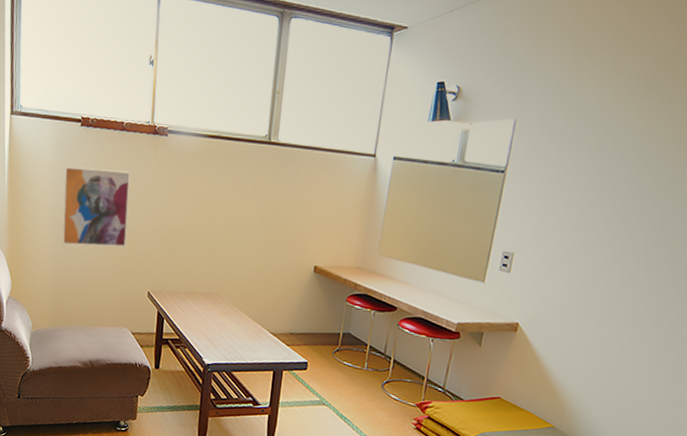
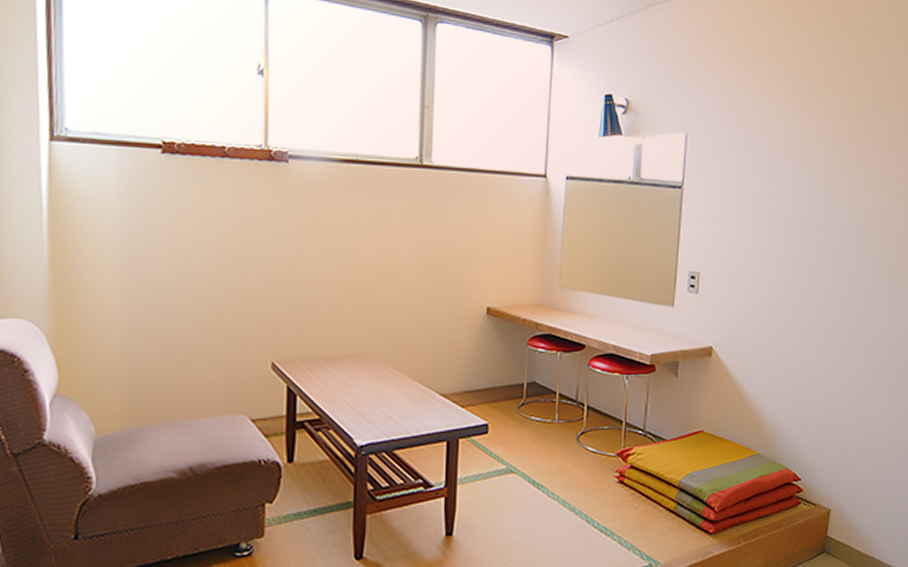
wall art: present [62,166,130,248] -> none [138,206,239,313]

